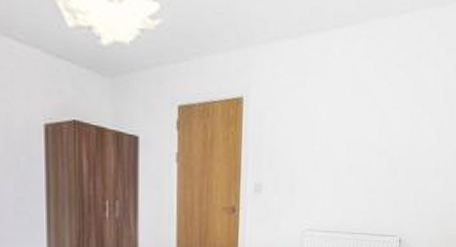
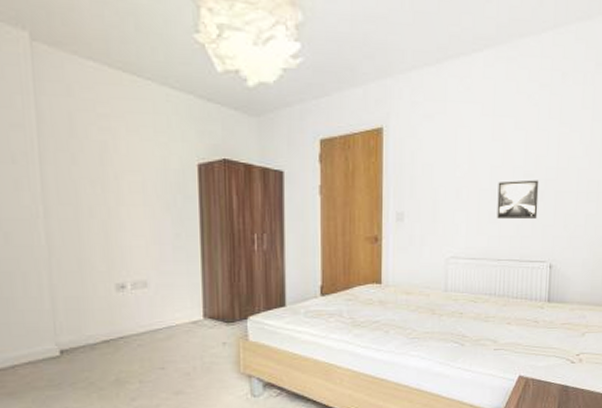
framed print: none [352,156,393,195] -> present [497,179,539,220]

